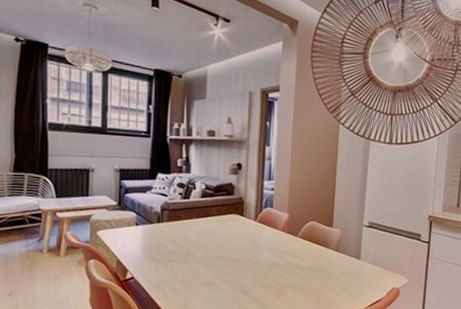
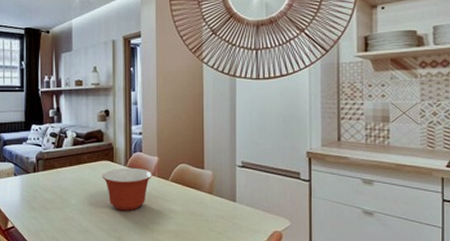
mixing bowl: none [230,222,282,265] -> present [102,167,153,211]

